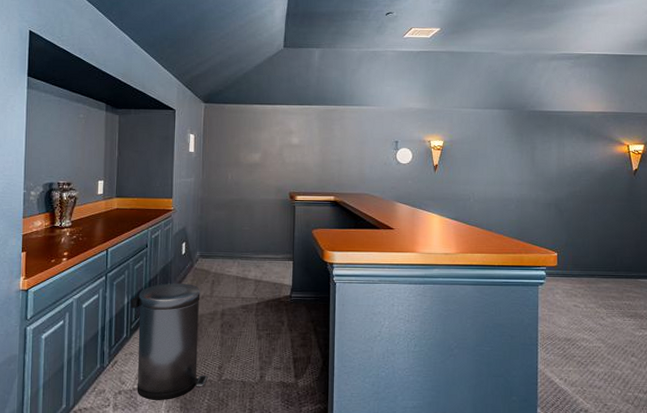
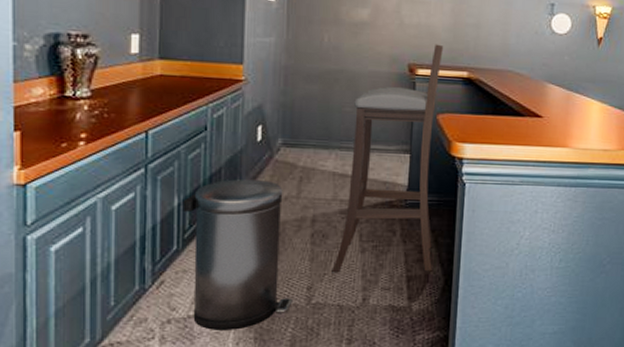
bar stool: none [236,176,315,356] -> present [332,44,444,273]

